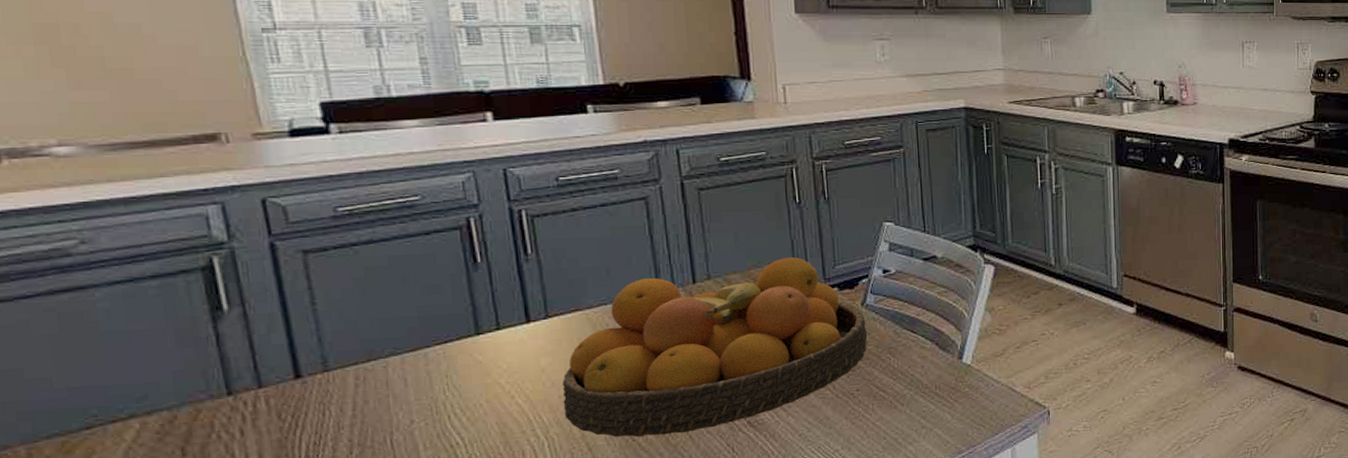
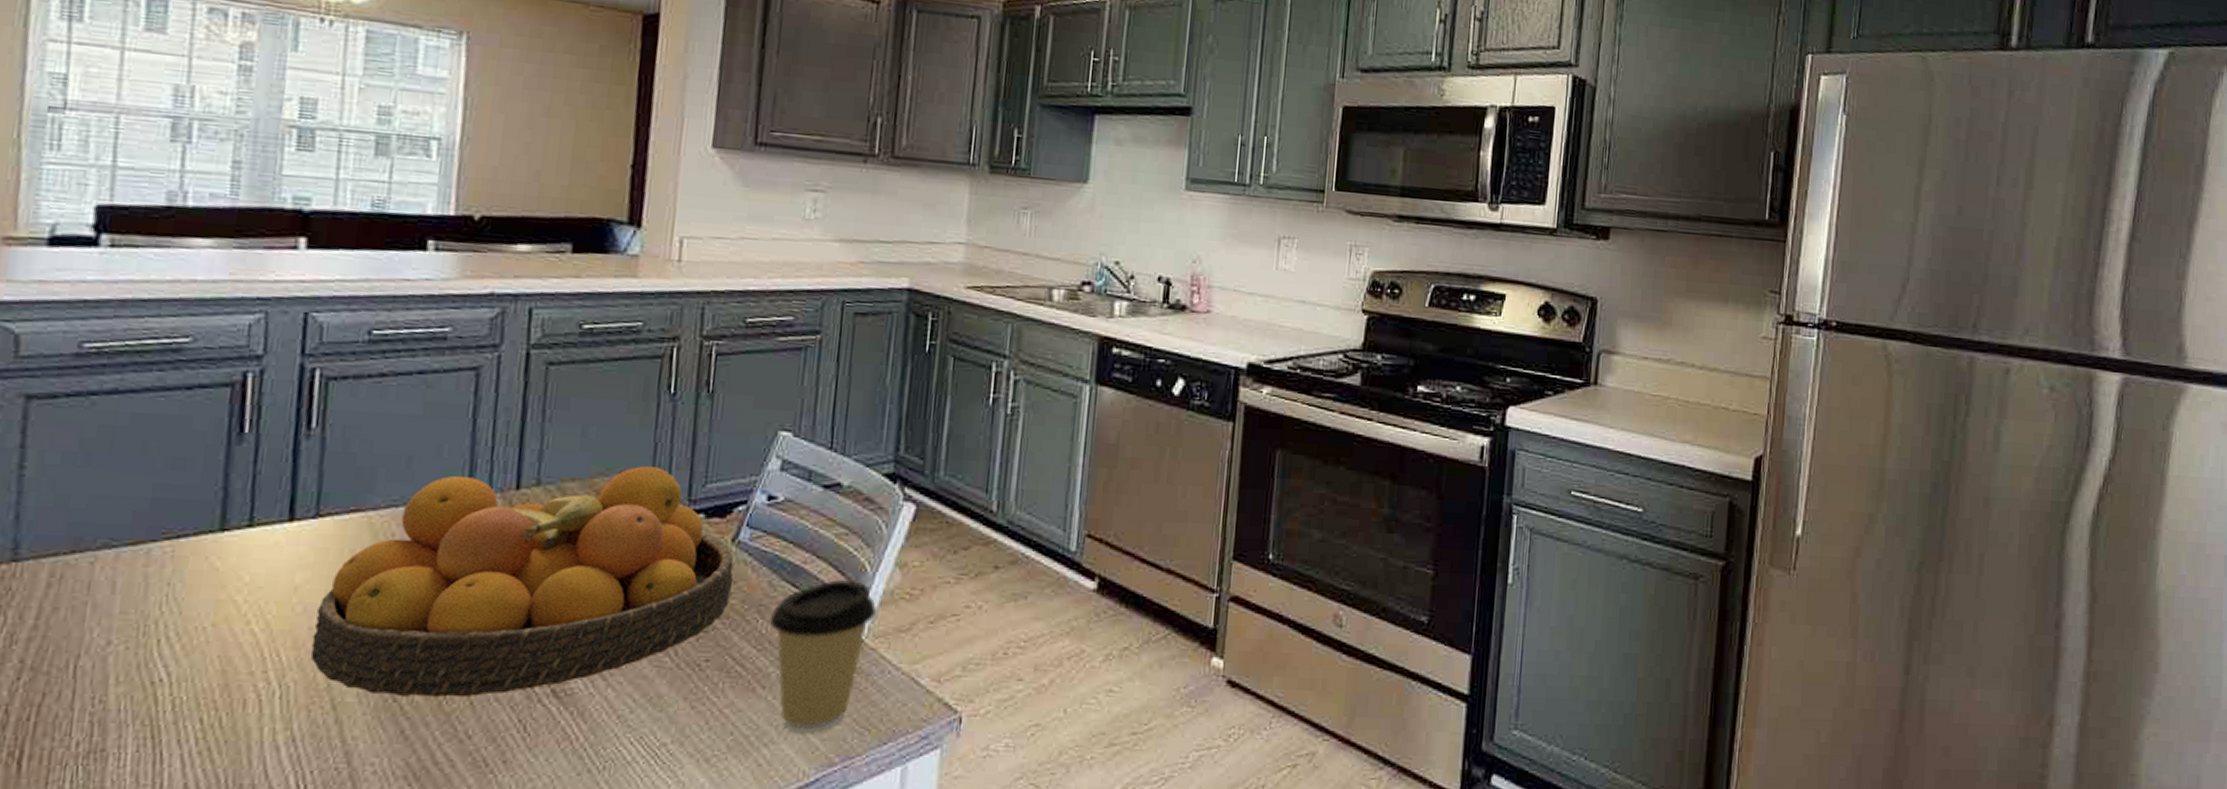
coffee cup: none [898,323,977,433] -> present [769,578,878,734]

